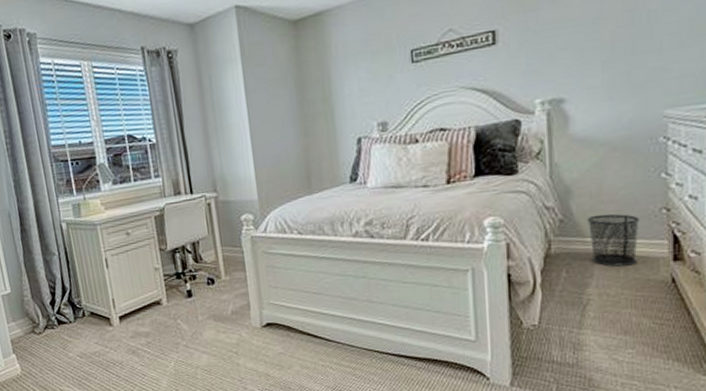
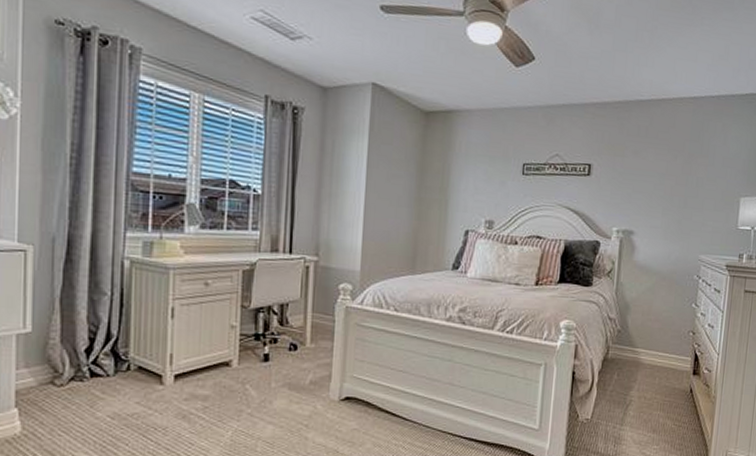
waste bin: present [586,213,640,267] -> none [637,330,674,375]

